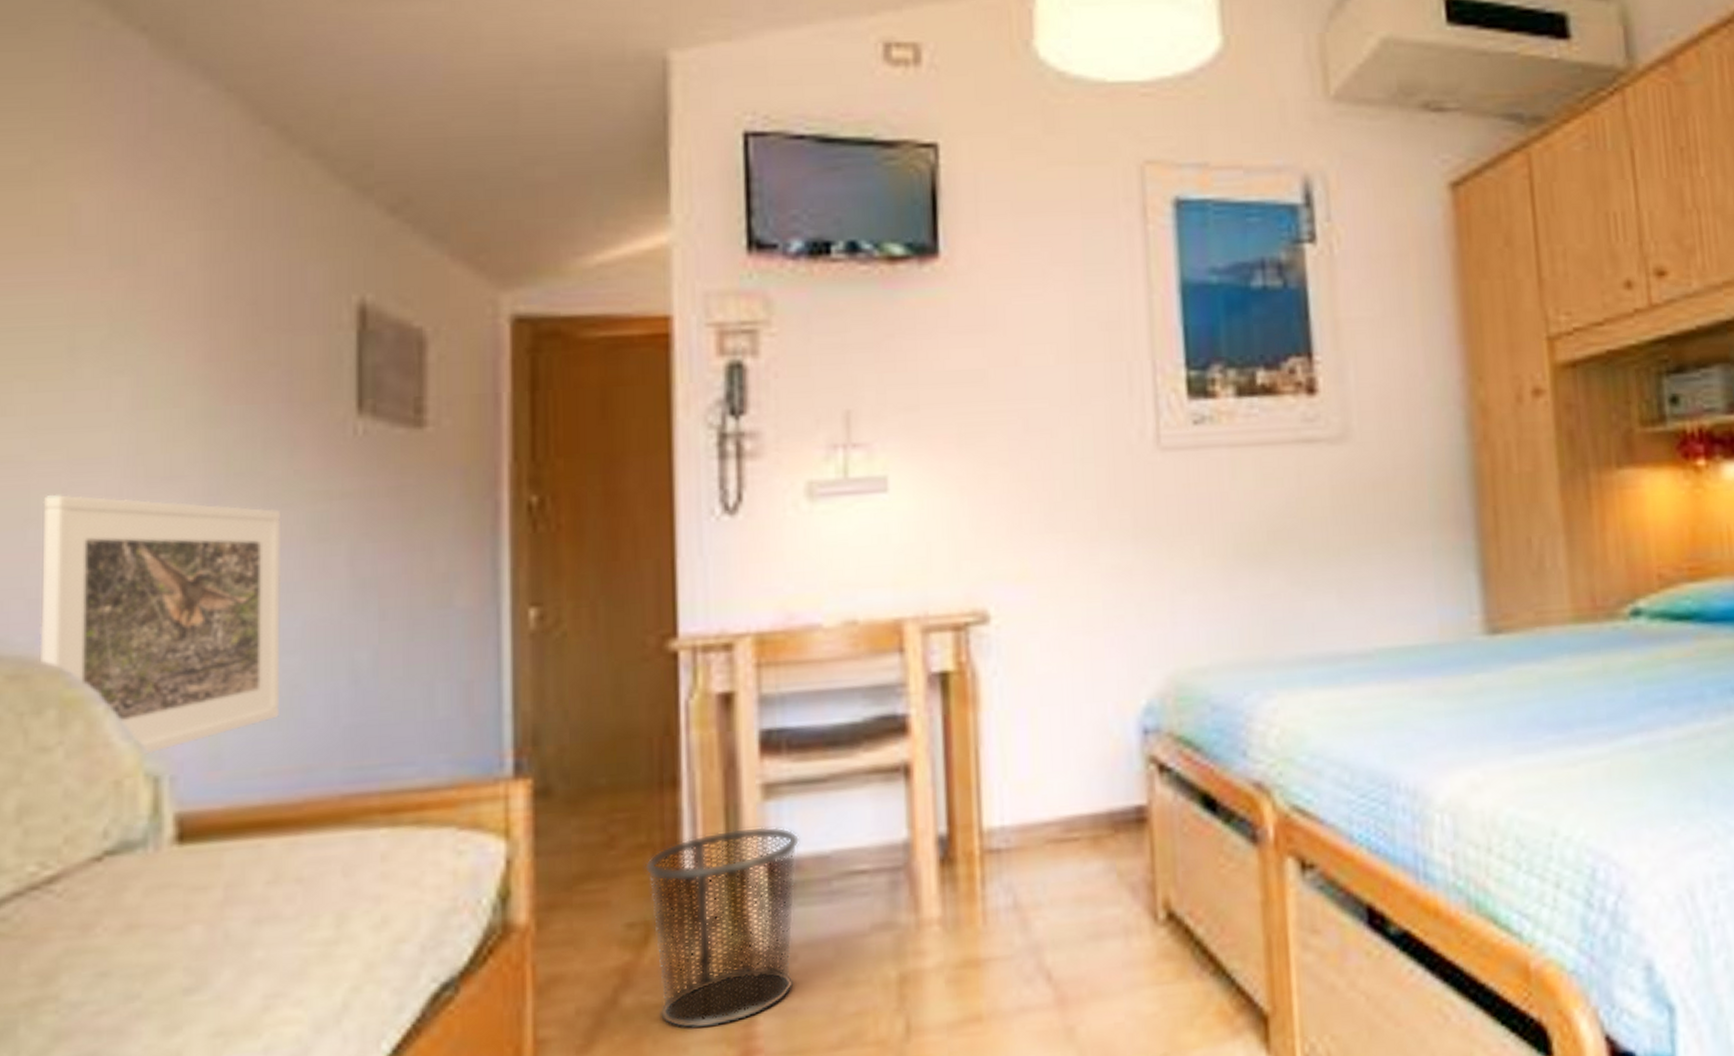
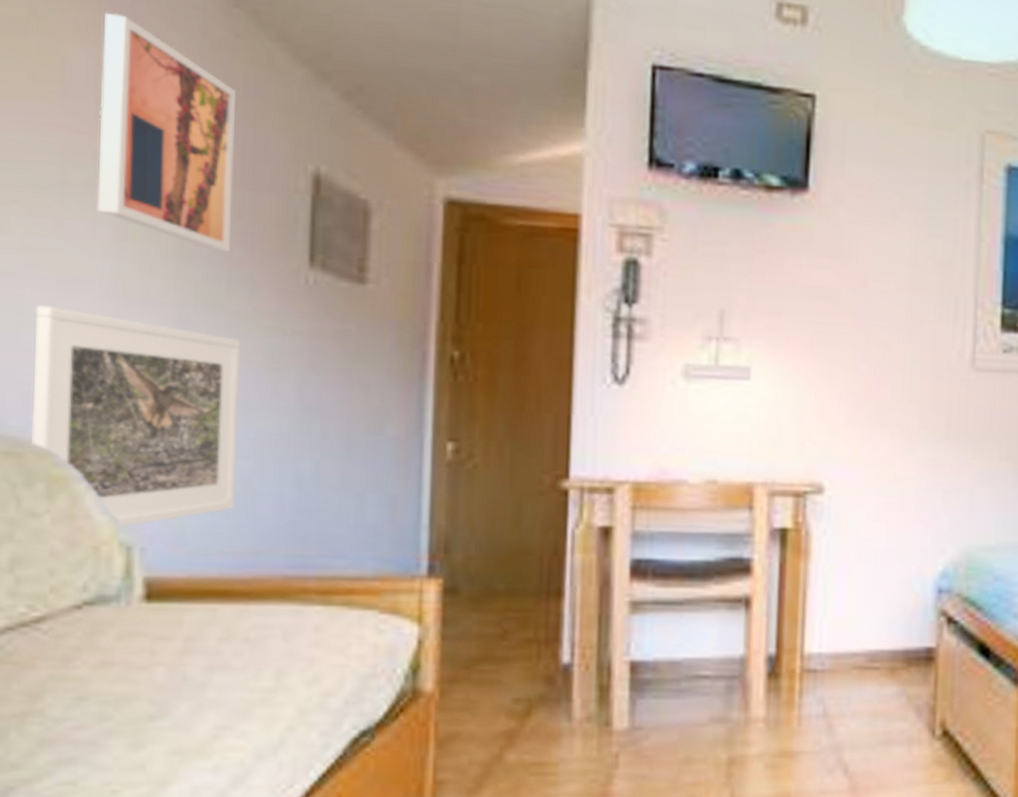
wall art: none [112,148,268,409] -> present [97,12,236,253]
waste bin: present [644,826,800,1030] -> none [530,633,658,785]

